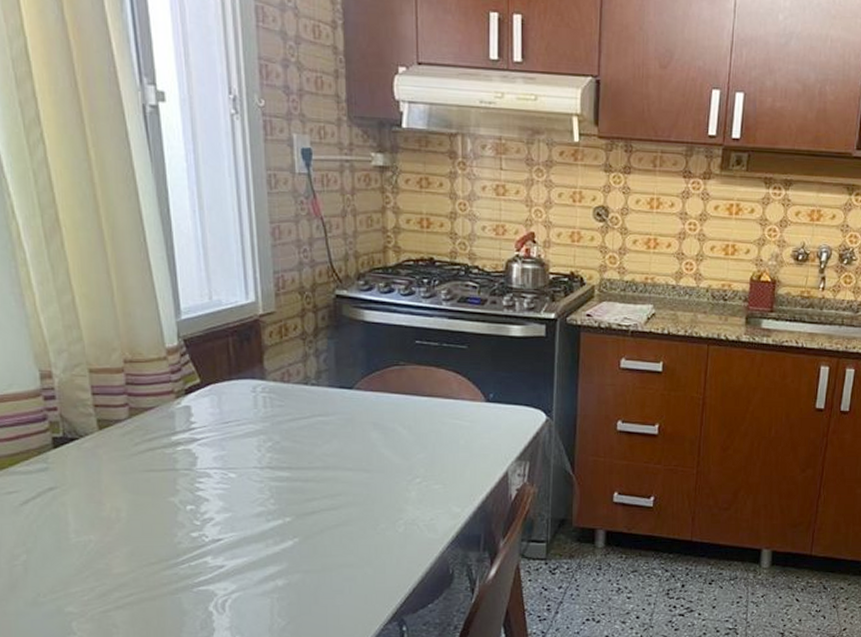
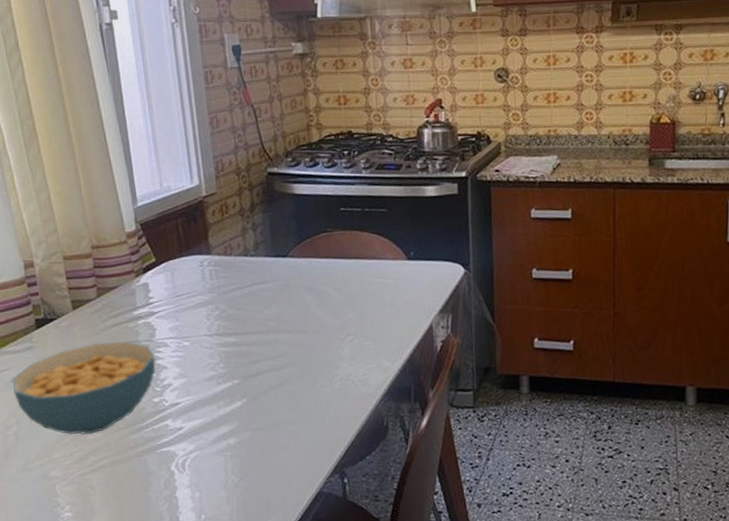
cereal bowl: none [21,469,196,568] -> present [12,342,156,435]

